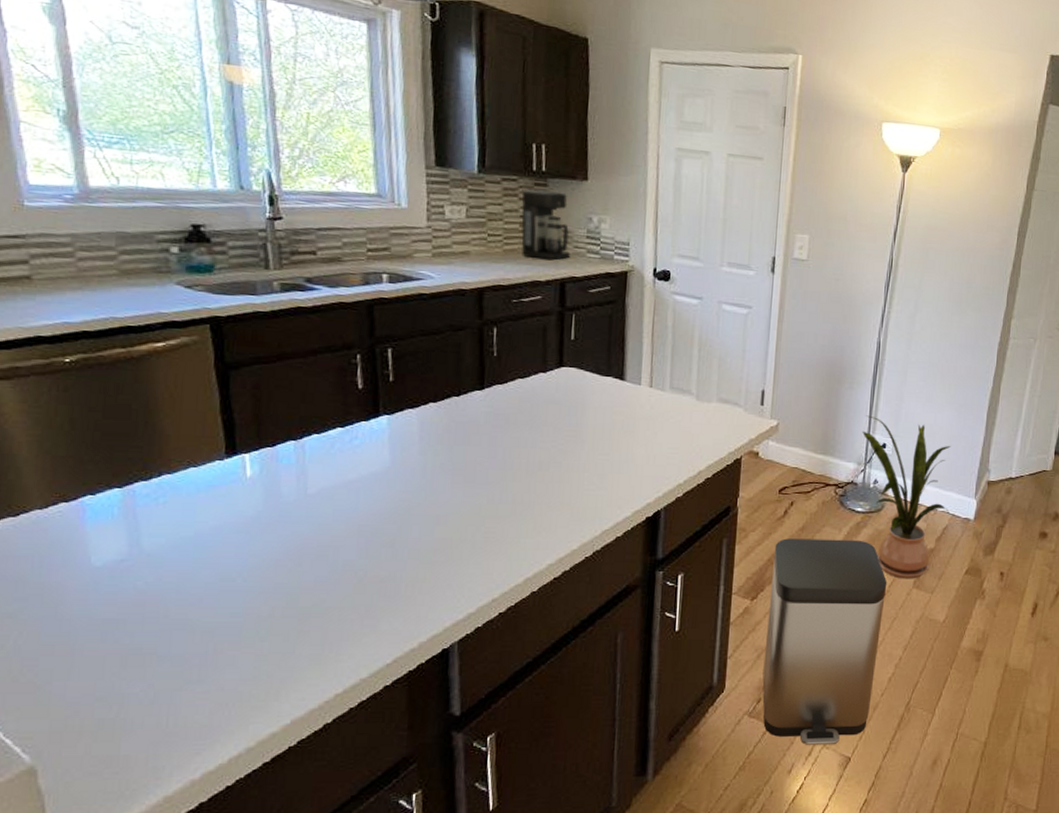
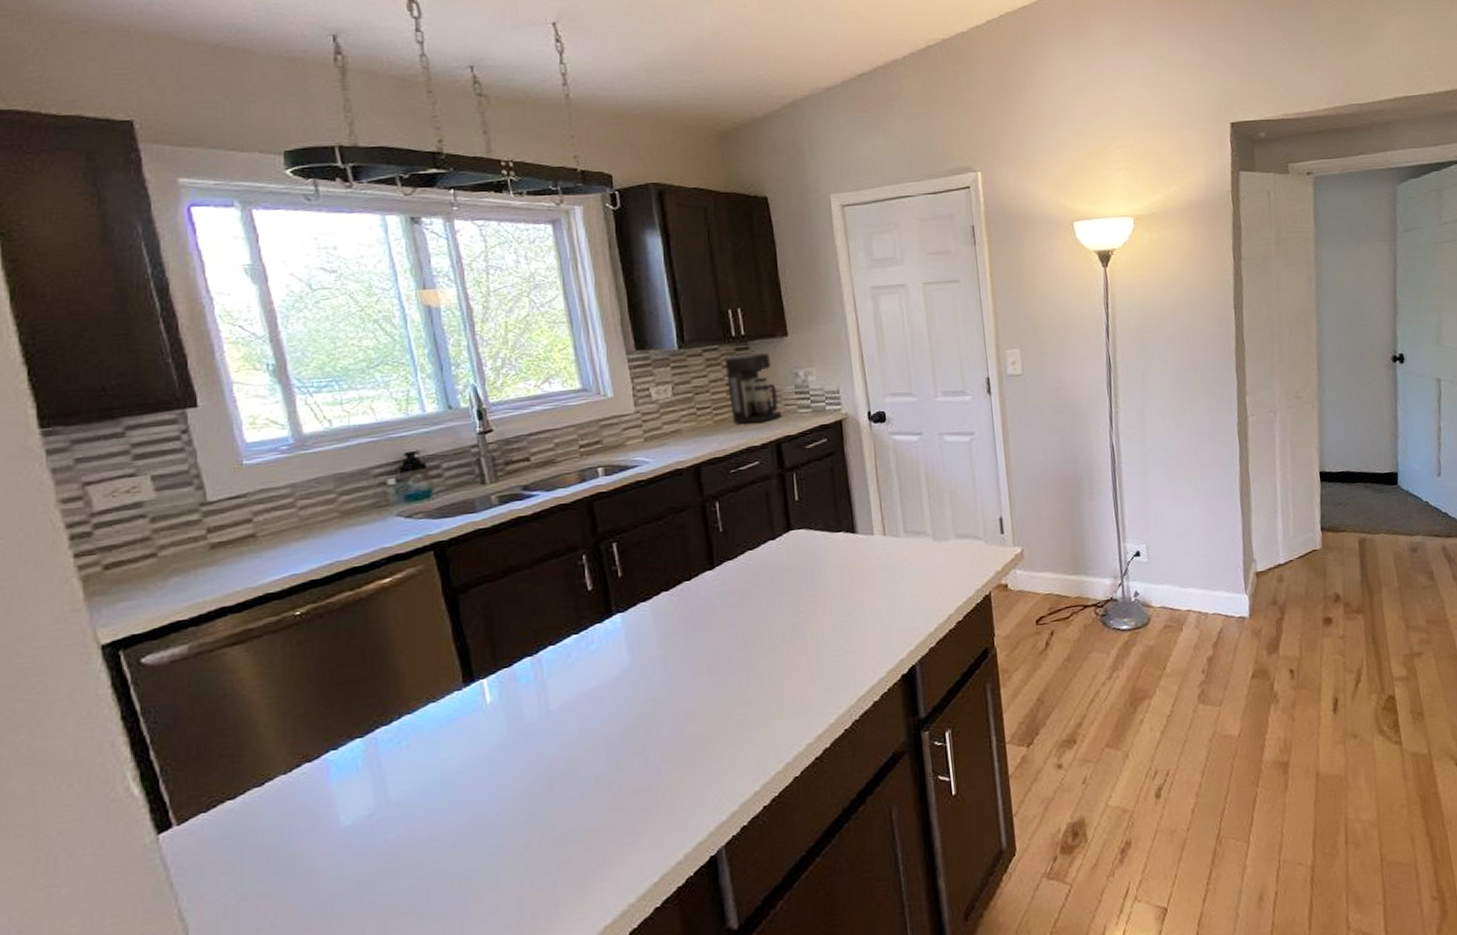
pedal bin: present [762,538,888,746] -> none [1042,660,1178,902]
house plant: present [862,415,950,579] -> none [1112,523,1222,696]

